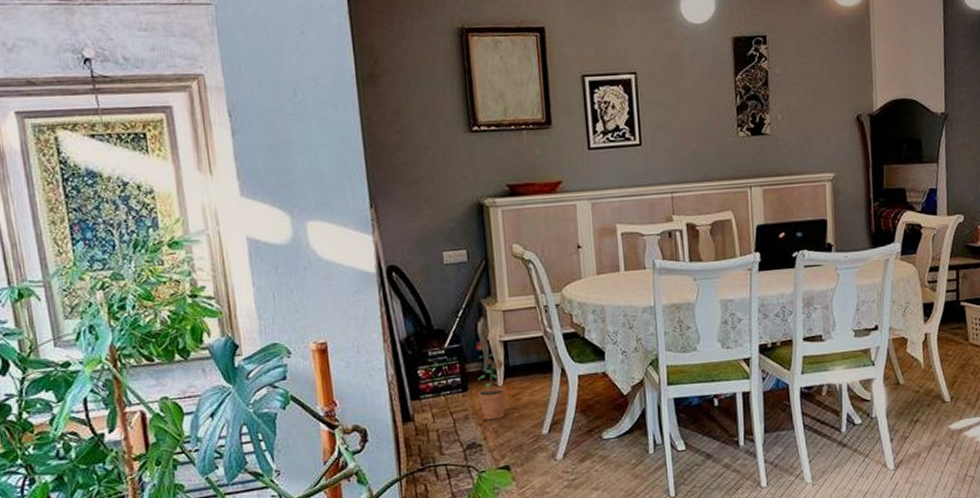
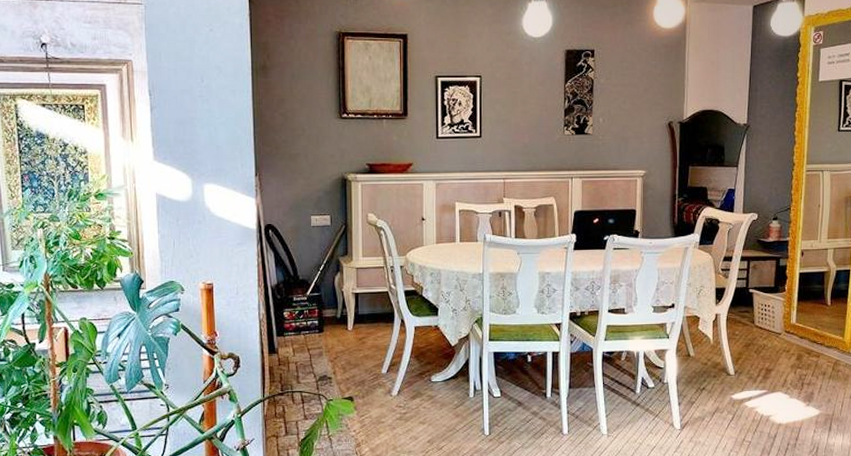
potted plant: present [475,340,506,421] -> none [330,291,355,358]

